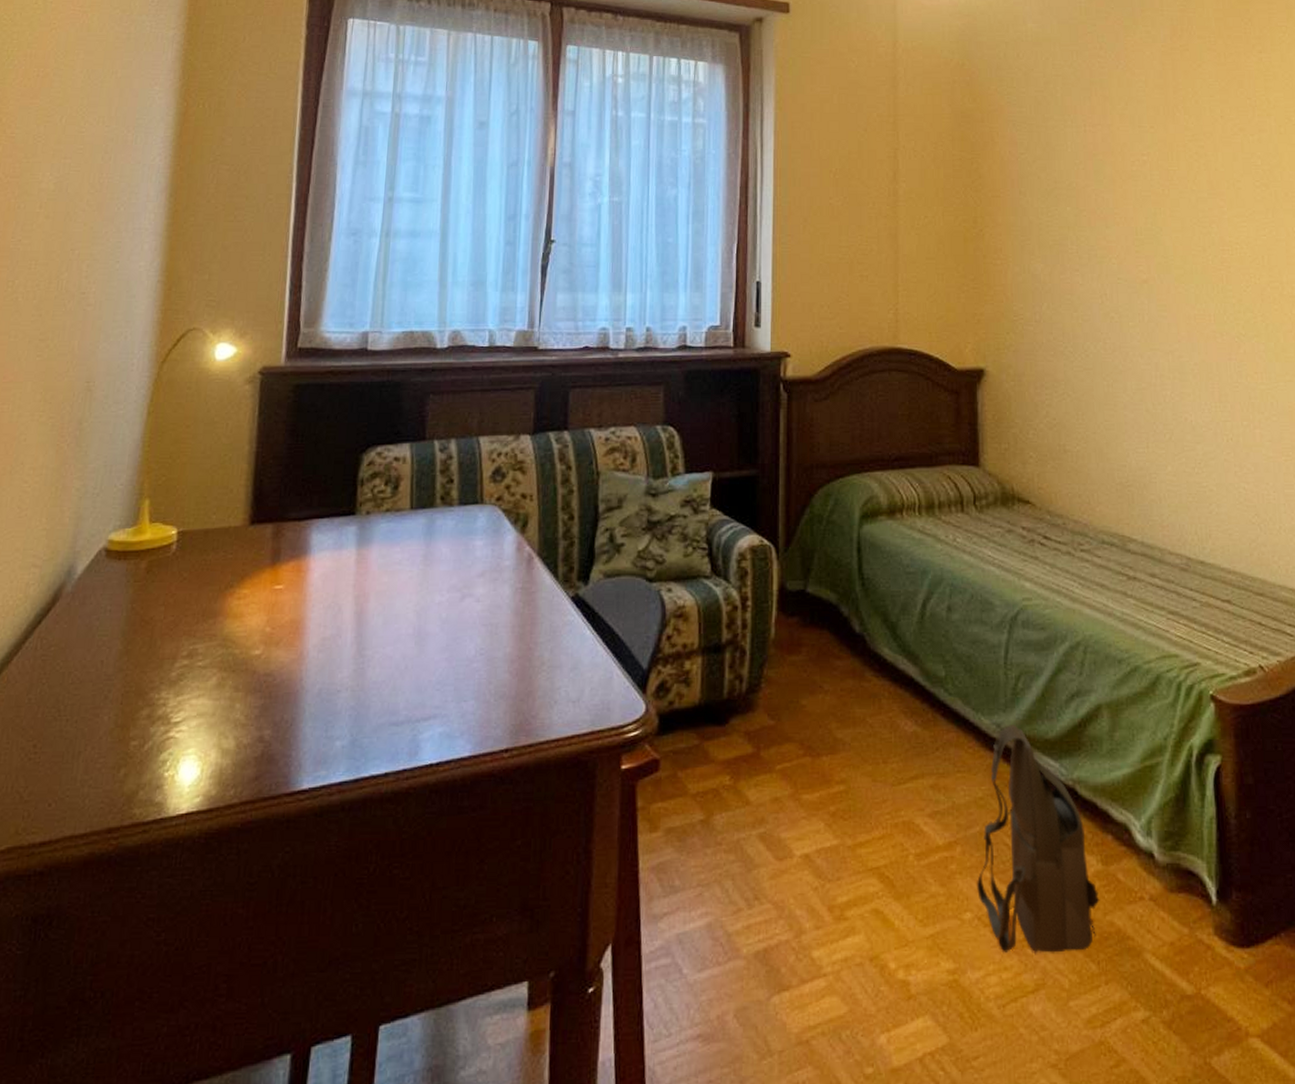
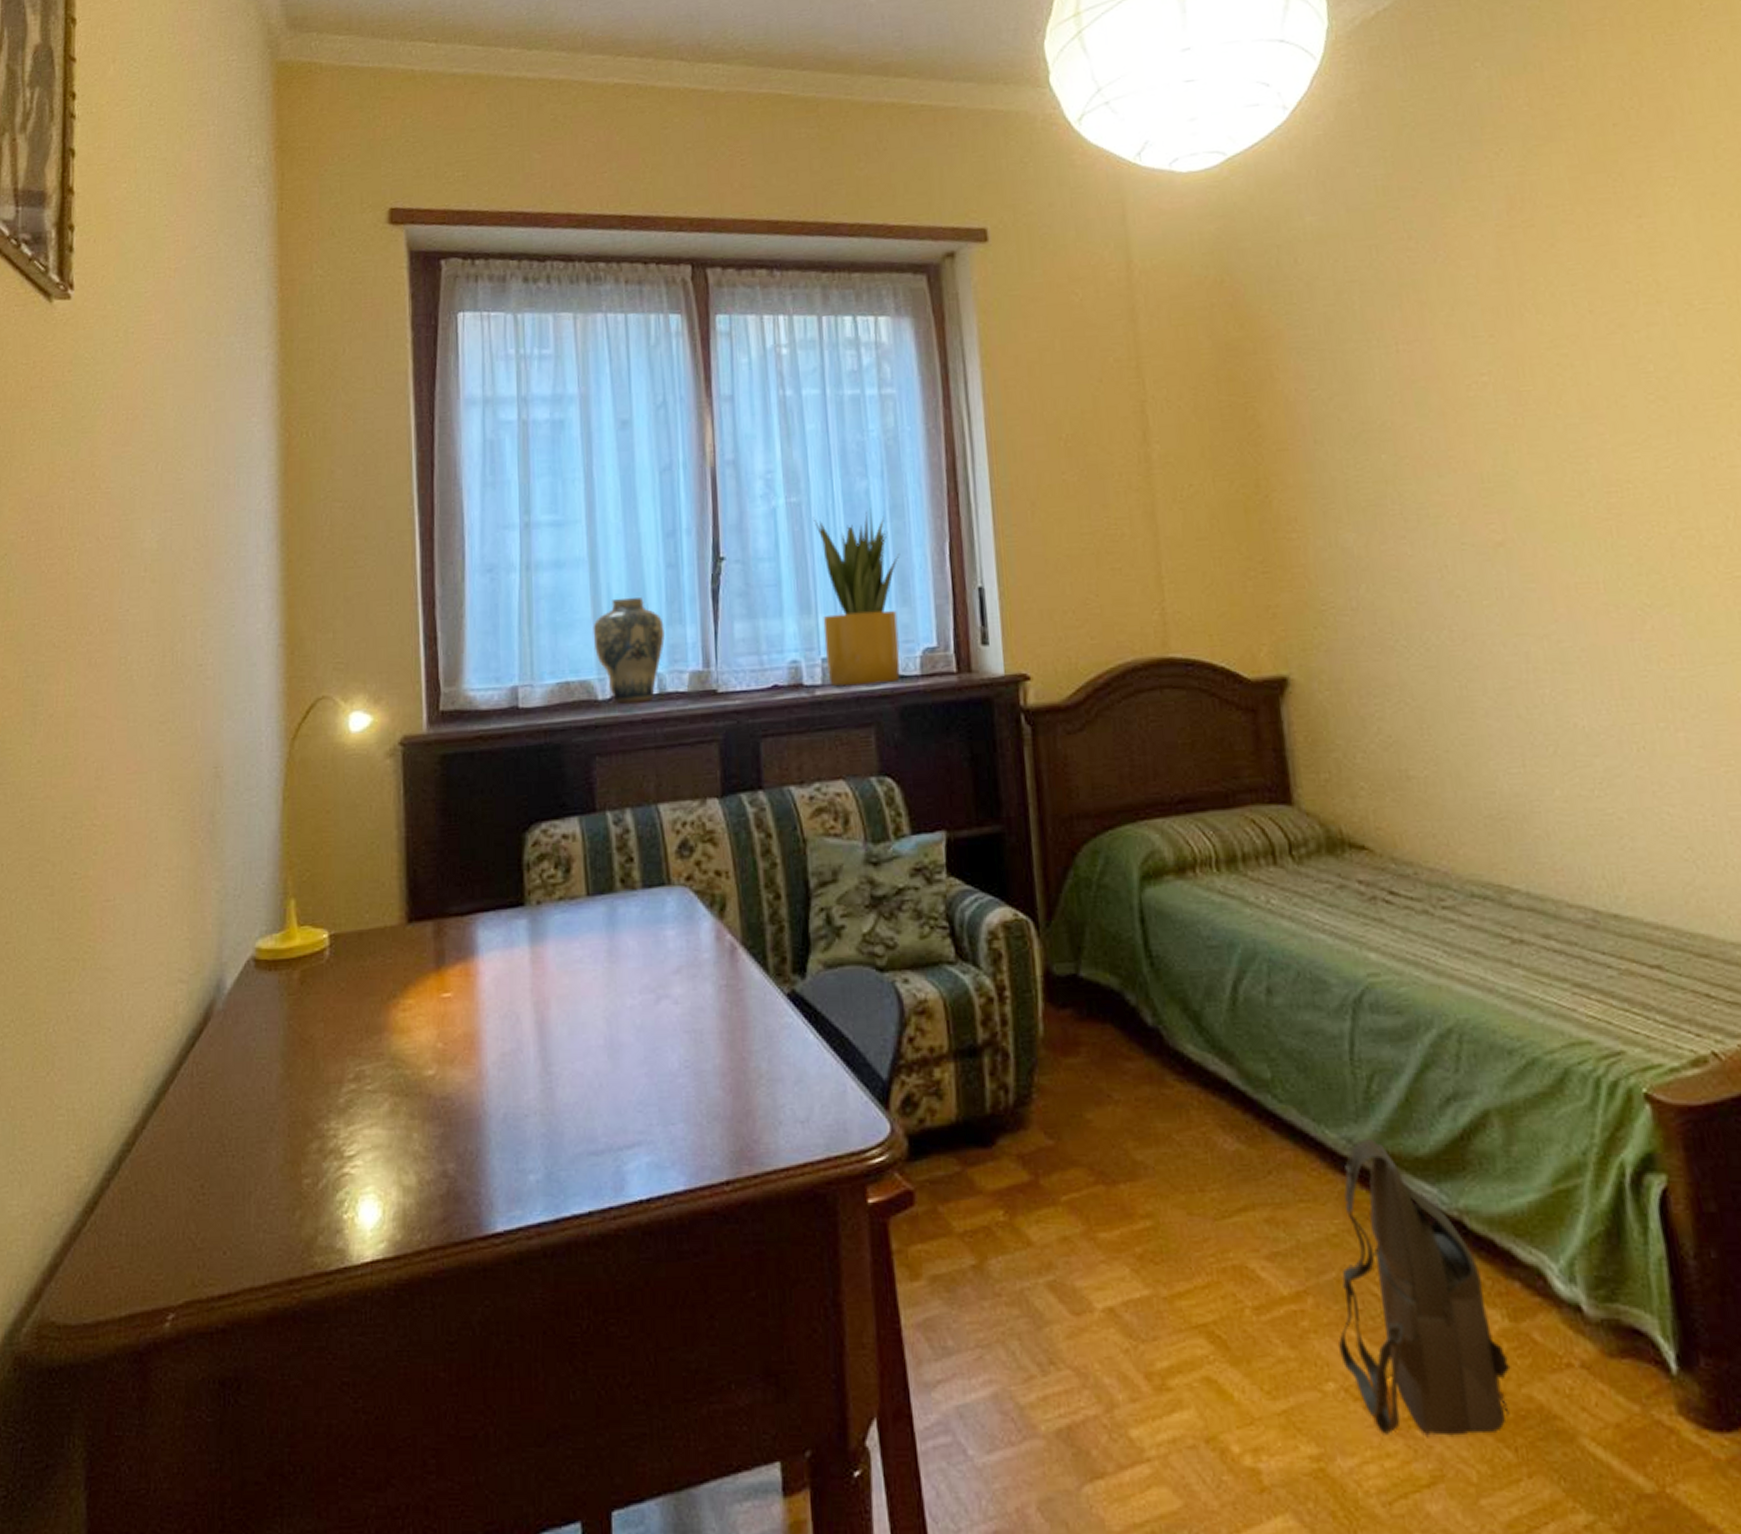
vase: none [438,266,499,354] -> present [593,597,665,705]
planter: none [629,211,697,352] -> present [813,507,900,687]

